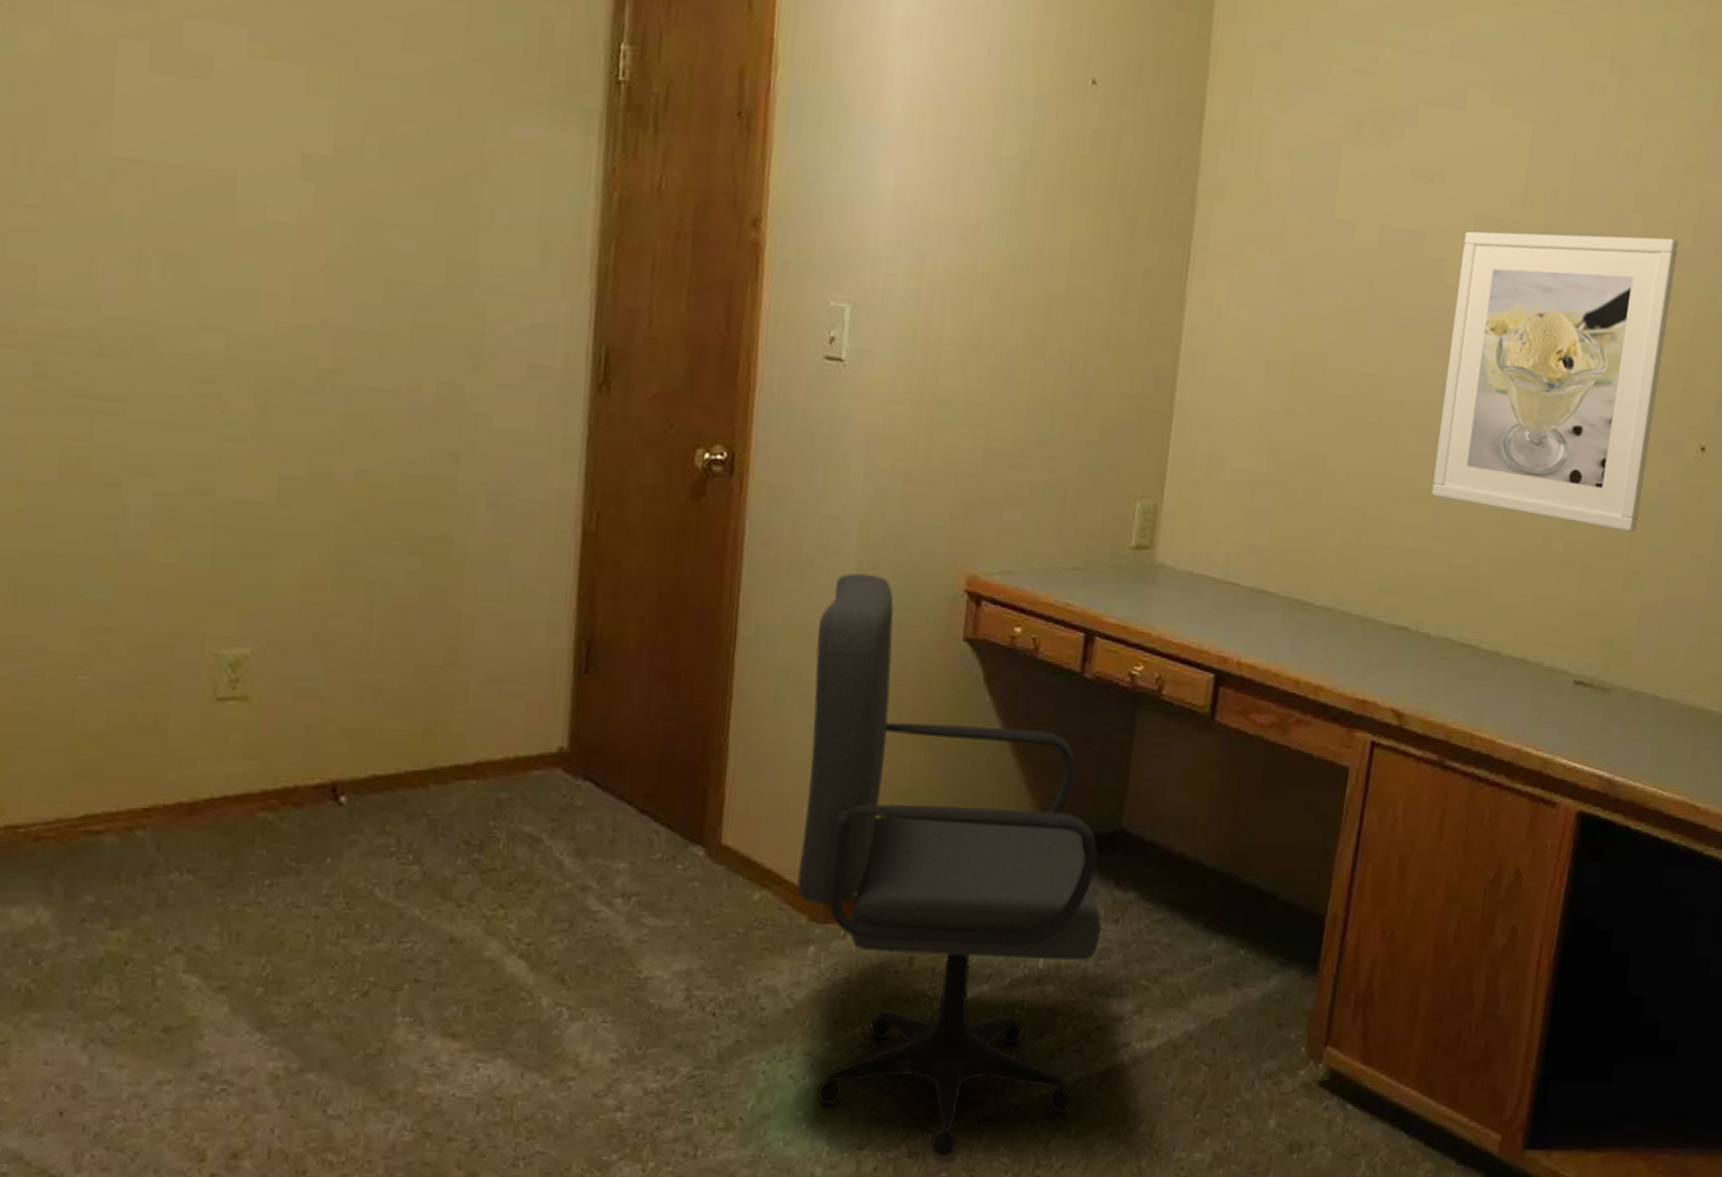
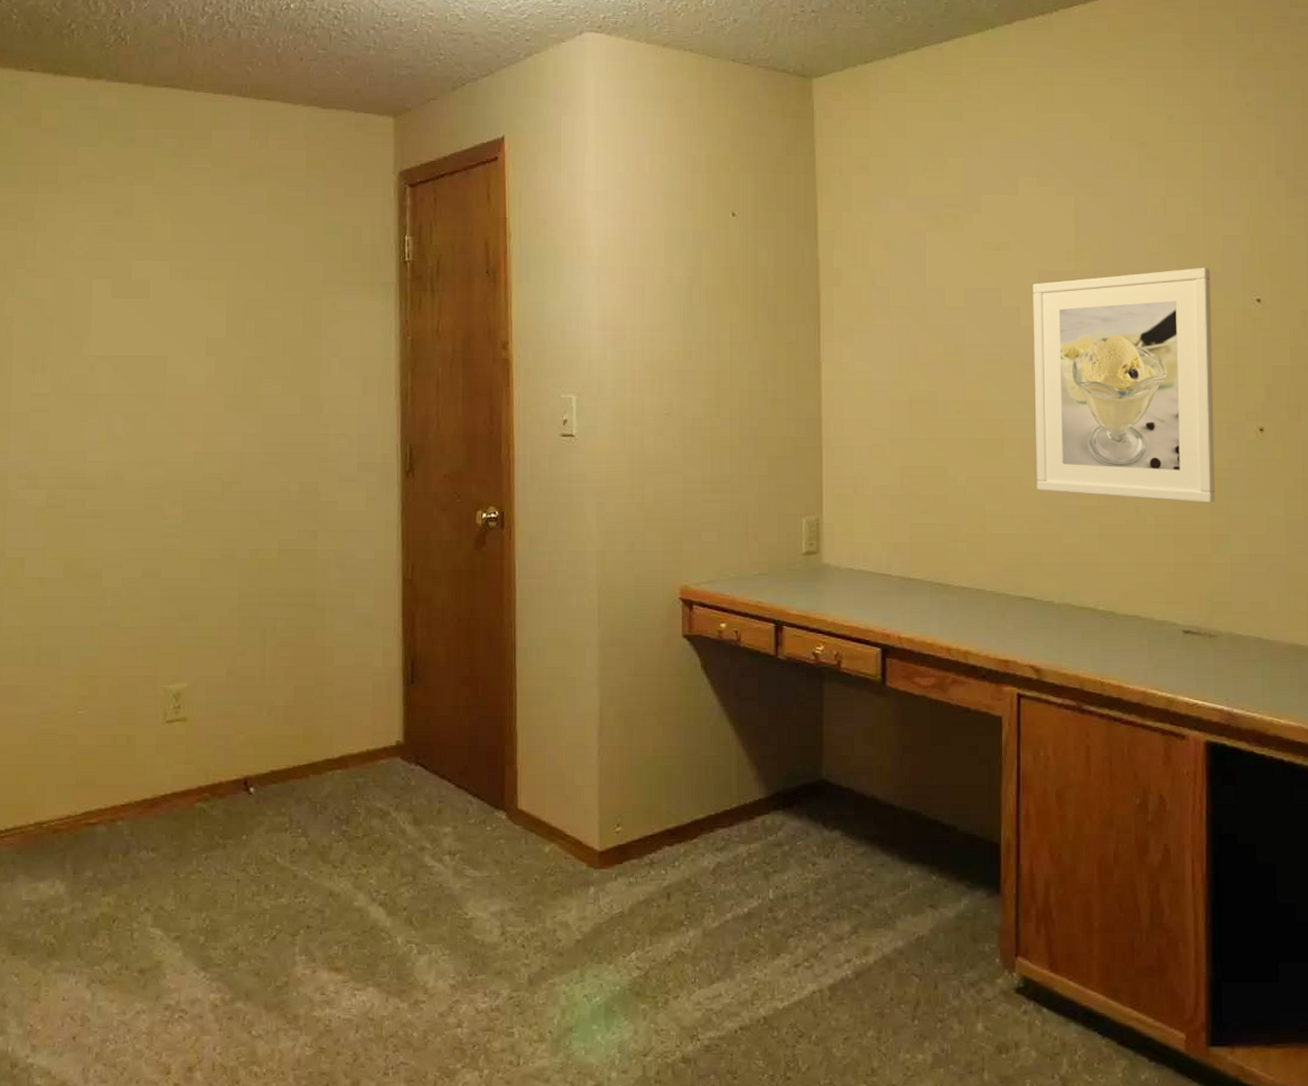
office chair: present [797,573,1101,1157] -> none [573,592,816,1062]

